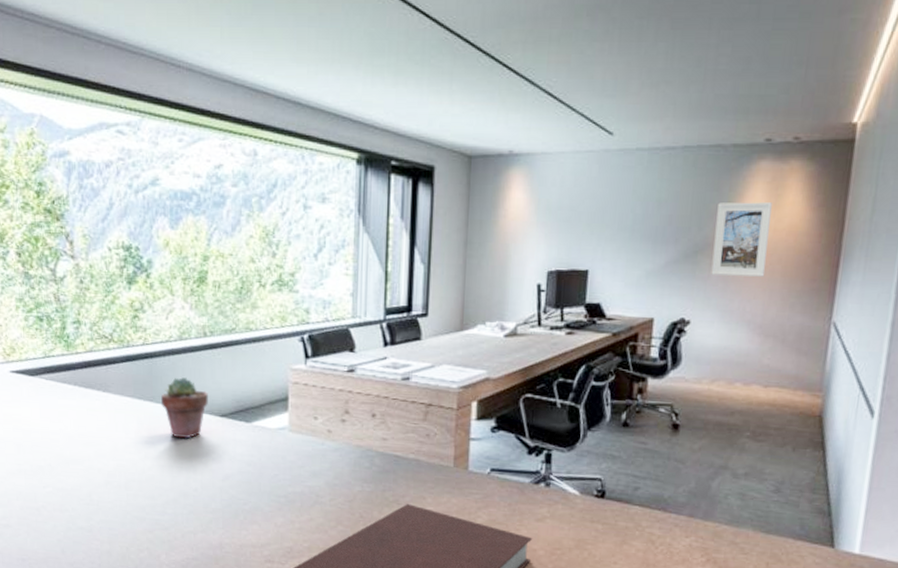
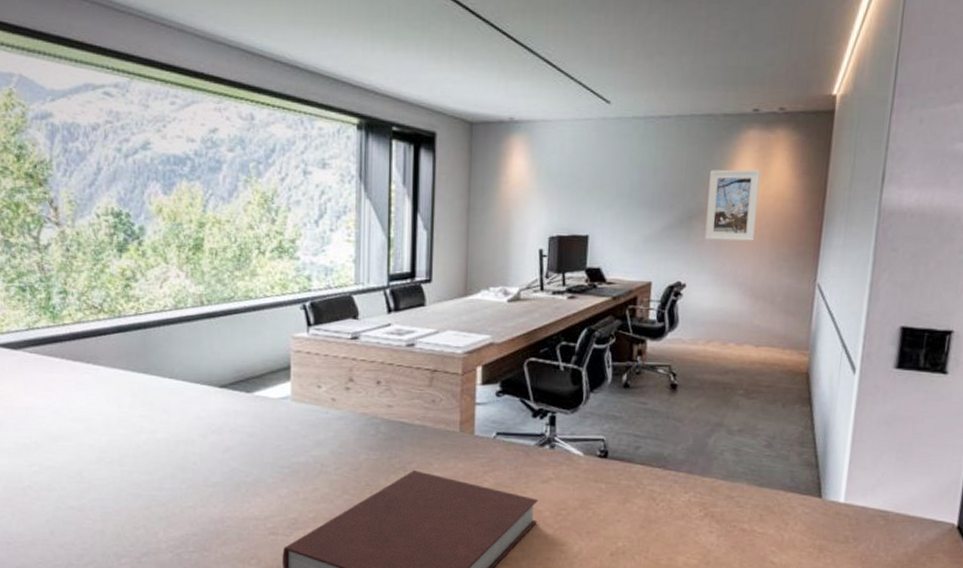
potted succulent: present [161,377,208,439] -> none [156,348,206,411]

